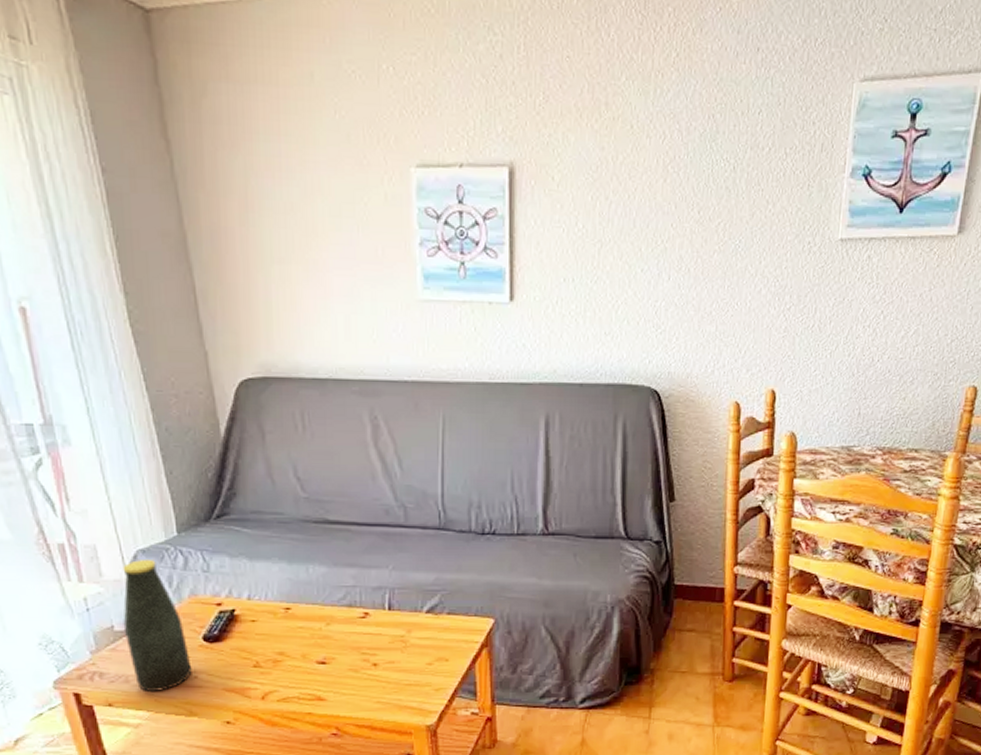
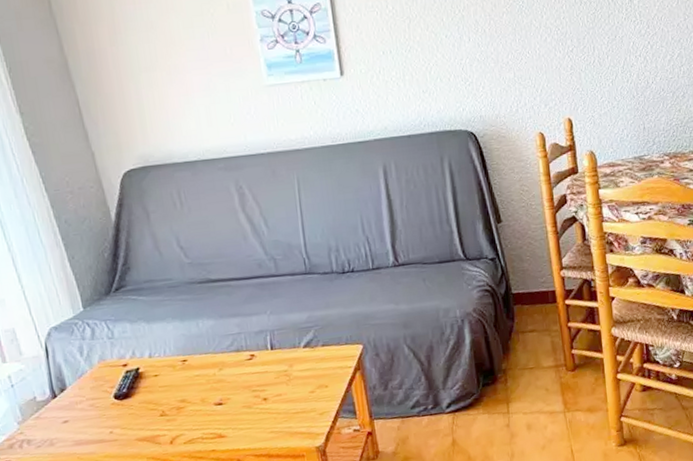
bottle: present [122,558,192,693] -> none [39,334,108,452]

